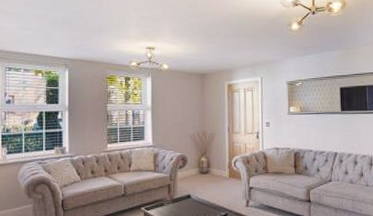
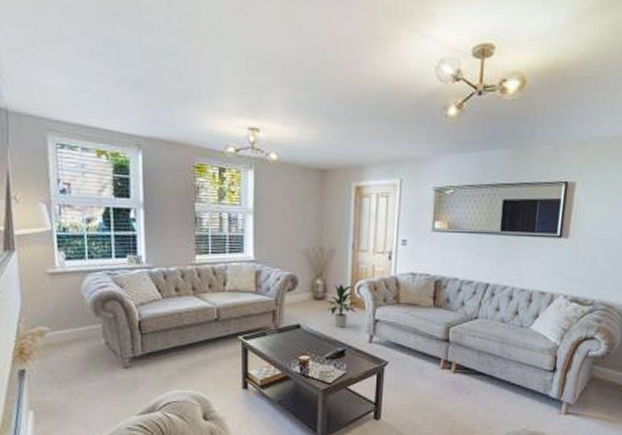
indoor plant: none [210,160,236,196] -> present [326,283,359,328]

